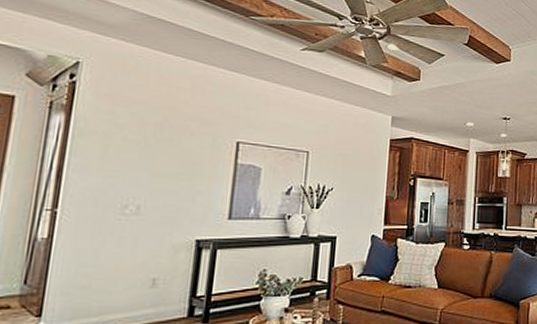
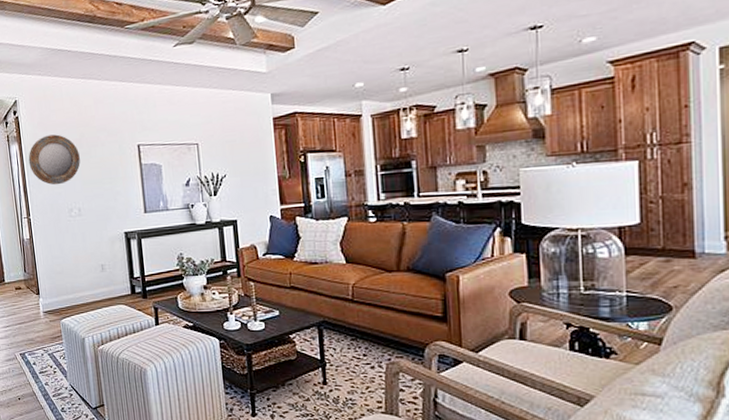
home mirror: none [75,111,157,174] -> present [28,134,80,185]

